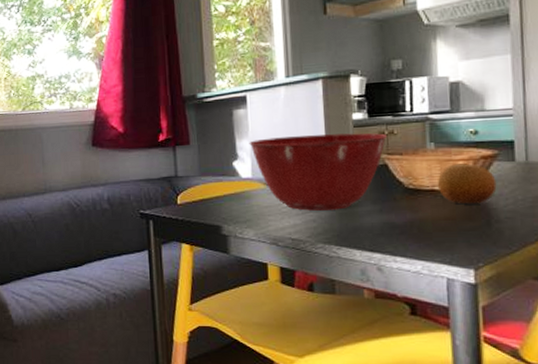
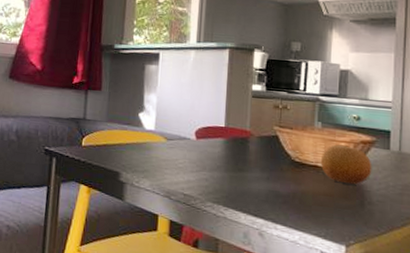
mixing bowl: present [249,133,387,211] -> none [156,95,280,173]

